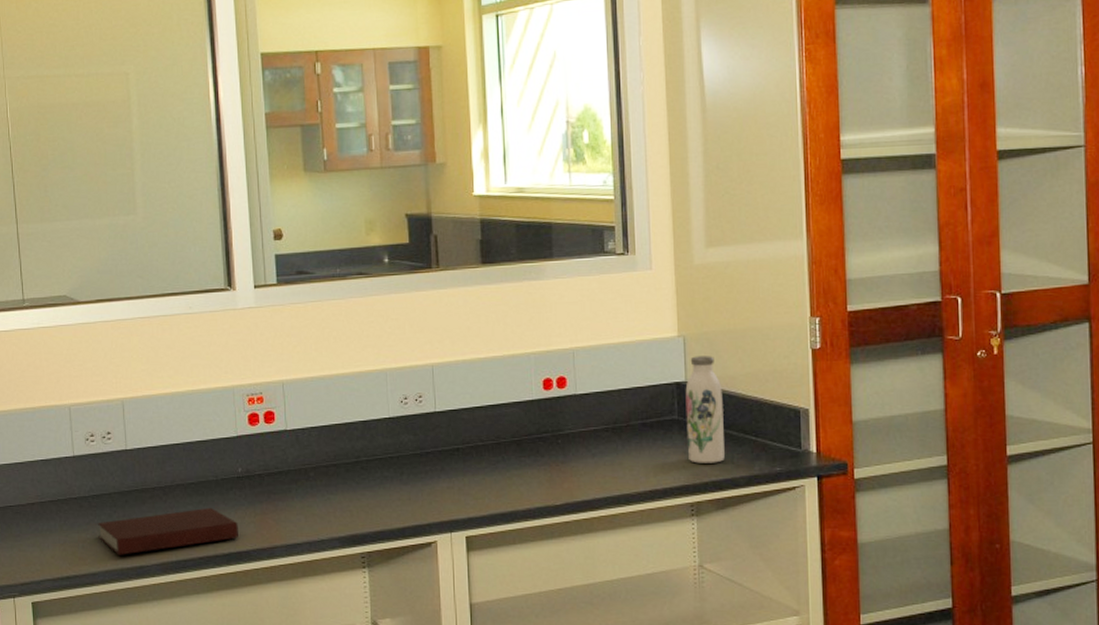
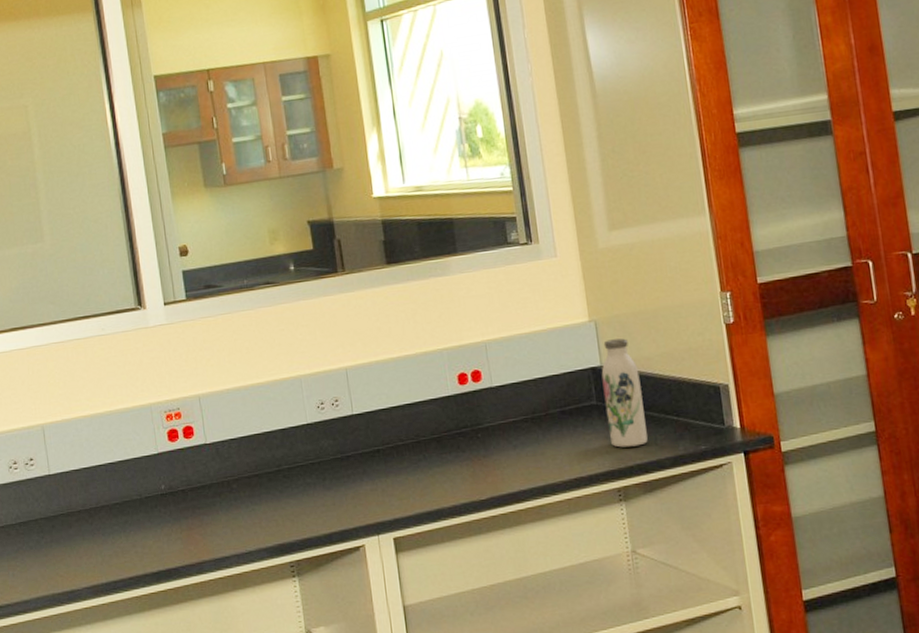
notebook: present [97,507,238,555] -> none [25,526,166,581]

